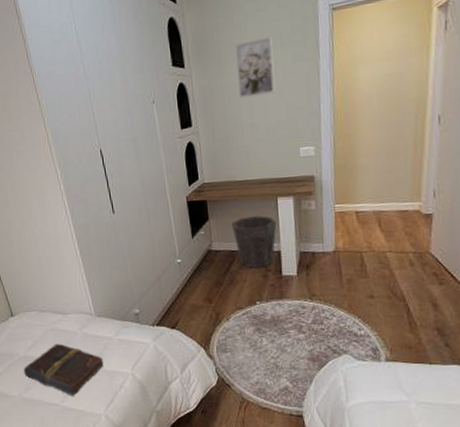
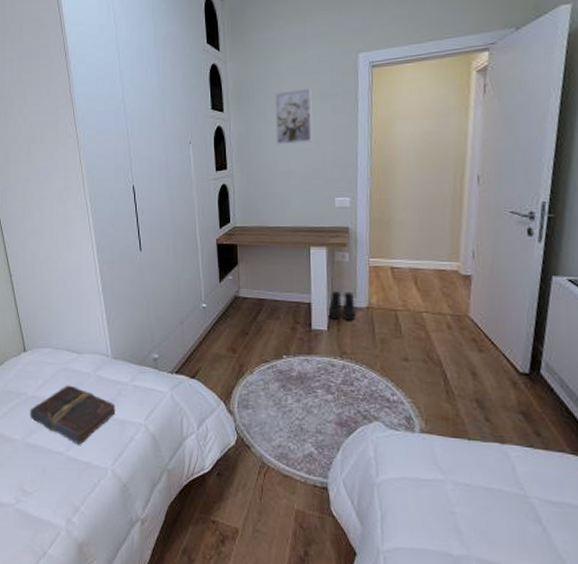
waste bin: present [231,215,277,268] -> none [261,264,308,319]
boots: none [297,237,324,264] -> present [328,290,356,320]

